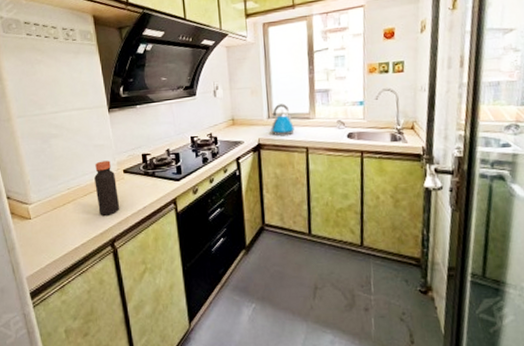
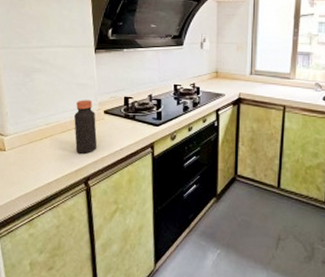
kettle: present [271,103,294,135] -> none [252,62,274,92]

